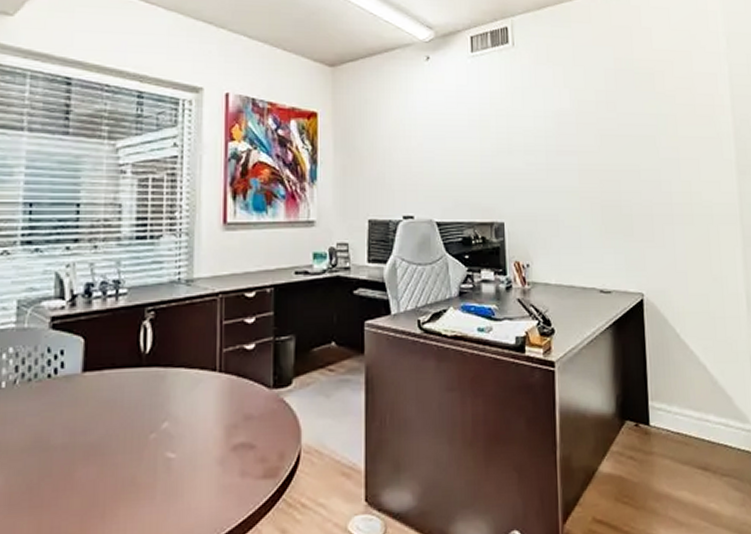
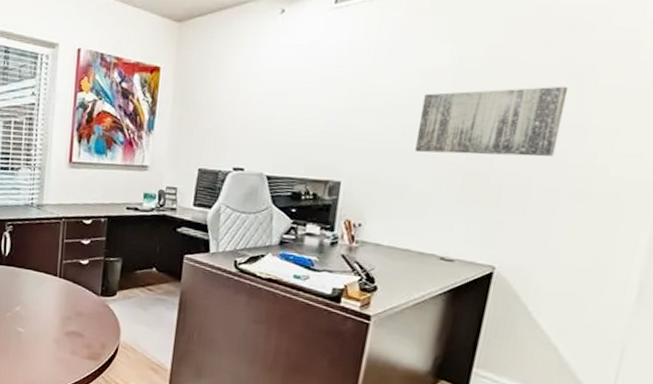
wall art: none [557,124,663,189] -> present [415,86,569,157]

